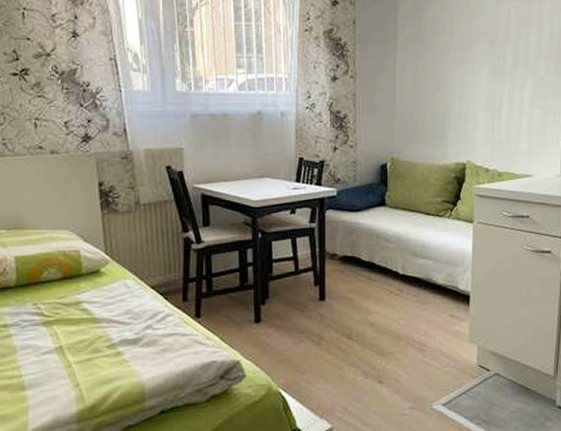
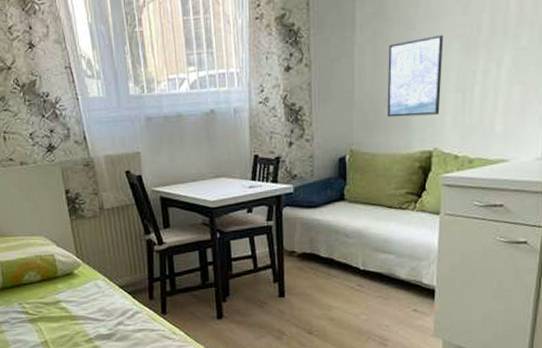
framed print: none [425,61,475,130] -> present [387,35,443,118]

